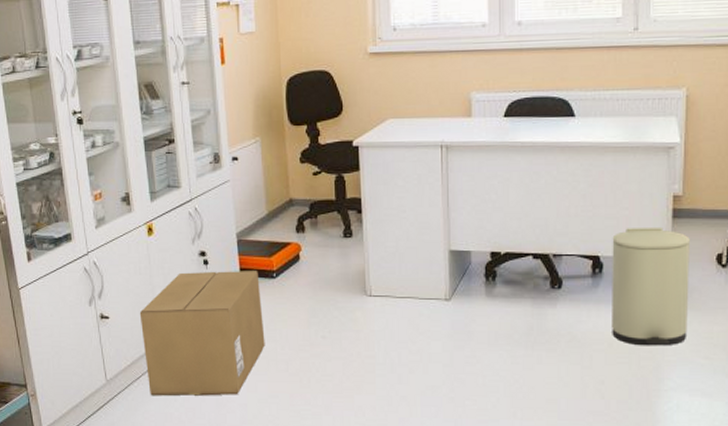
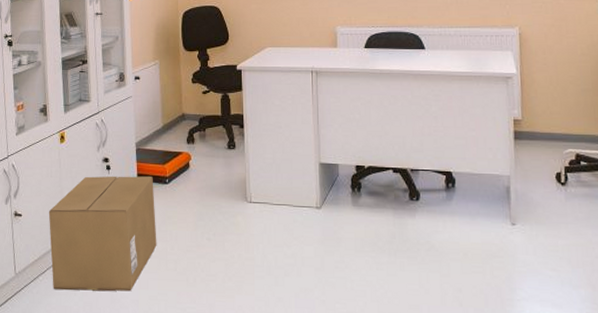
pedal bin: present [612,226,690,346] -> none [462,146,535,257]

